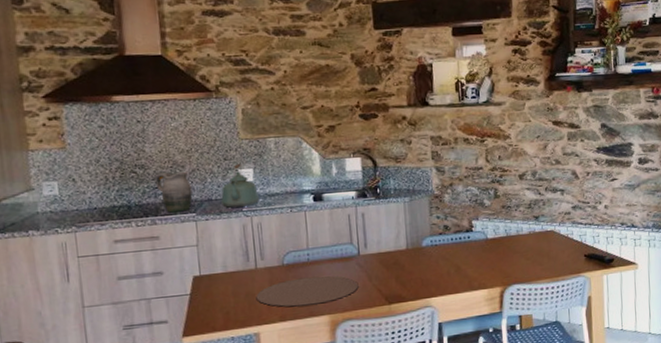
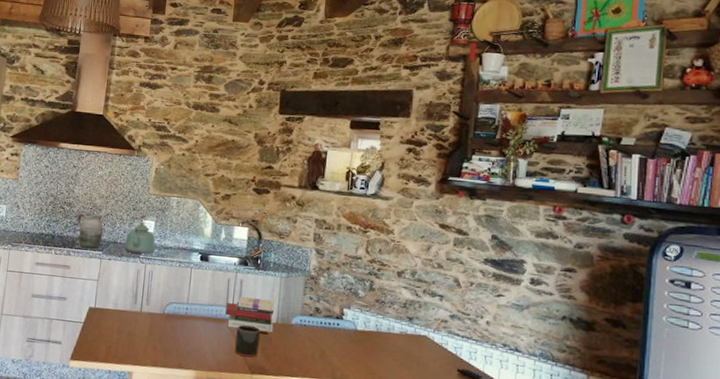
placemat: present [256,276,359,307] -> none [135,329,227,359]
books: none [350,227,405,264] -> present [225,296,274,335]
mug: none [365,257,393,290] -> present [234,324,261,358]

